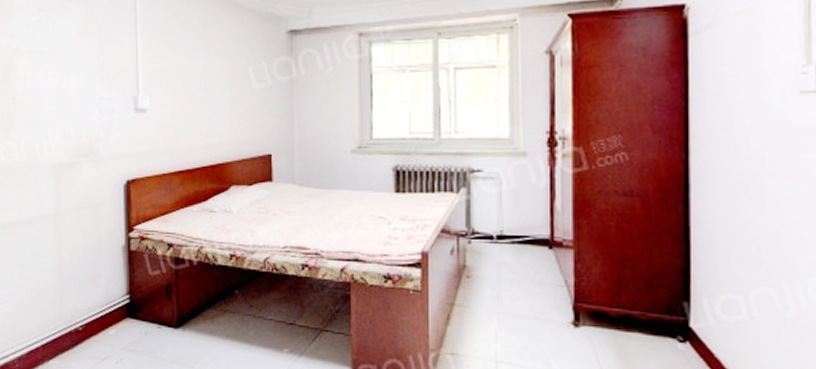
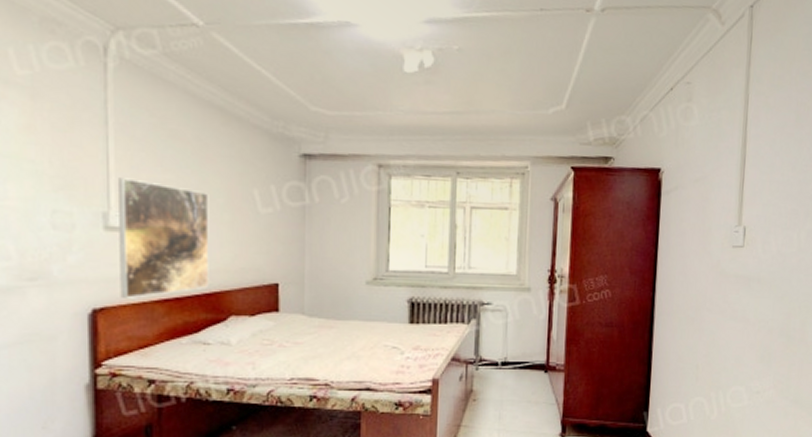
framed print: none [145,66,214,170] -> present [119,177,209,298]

